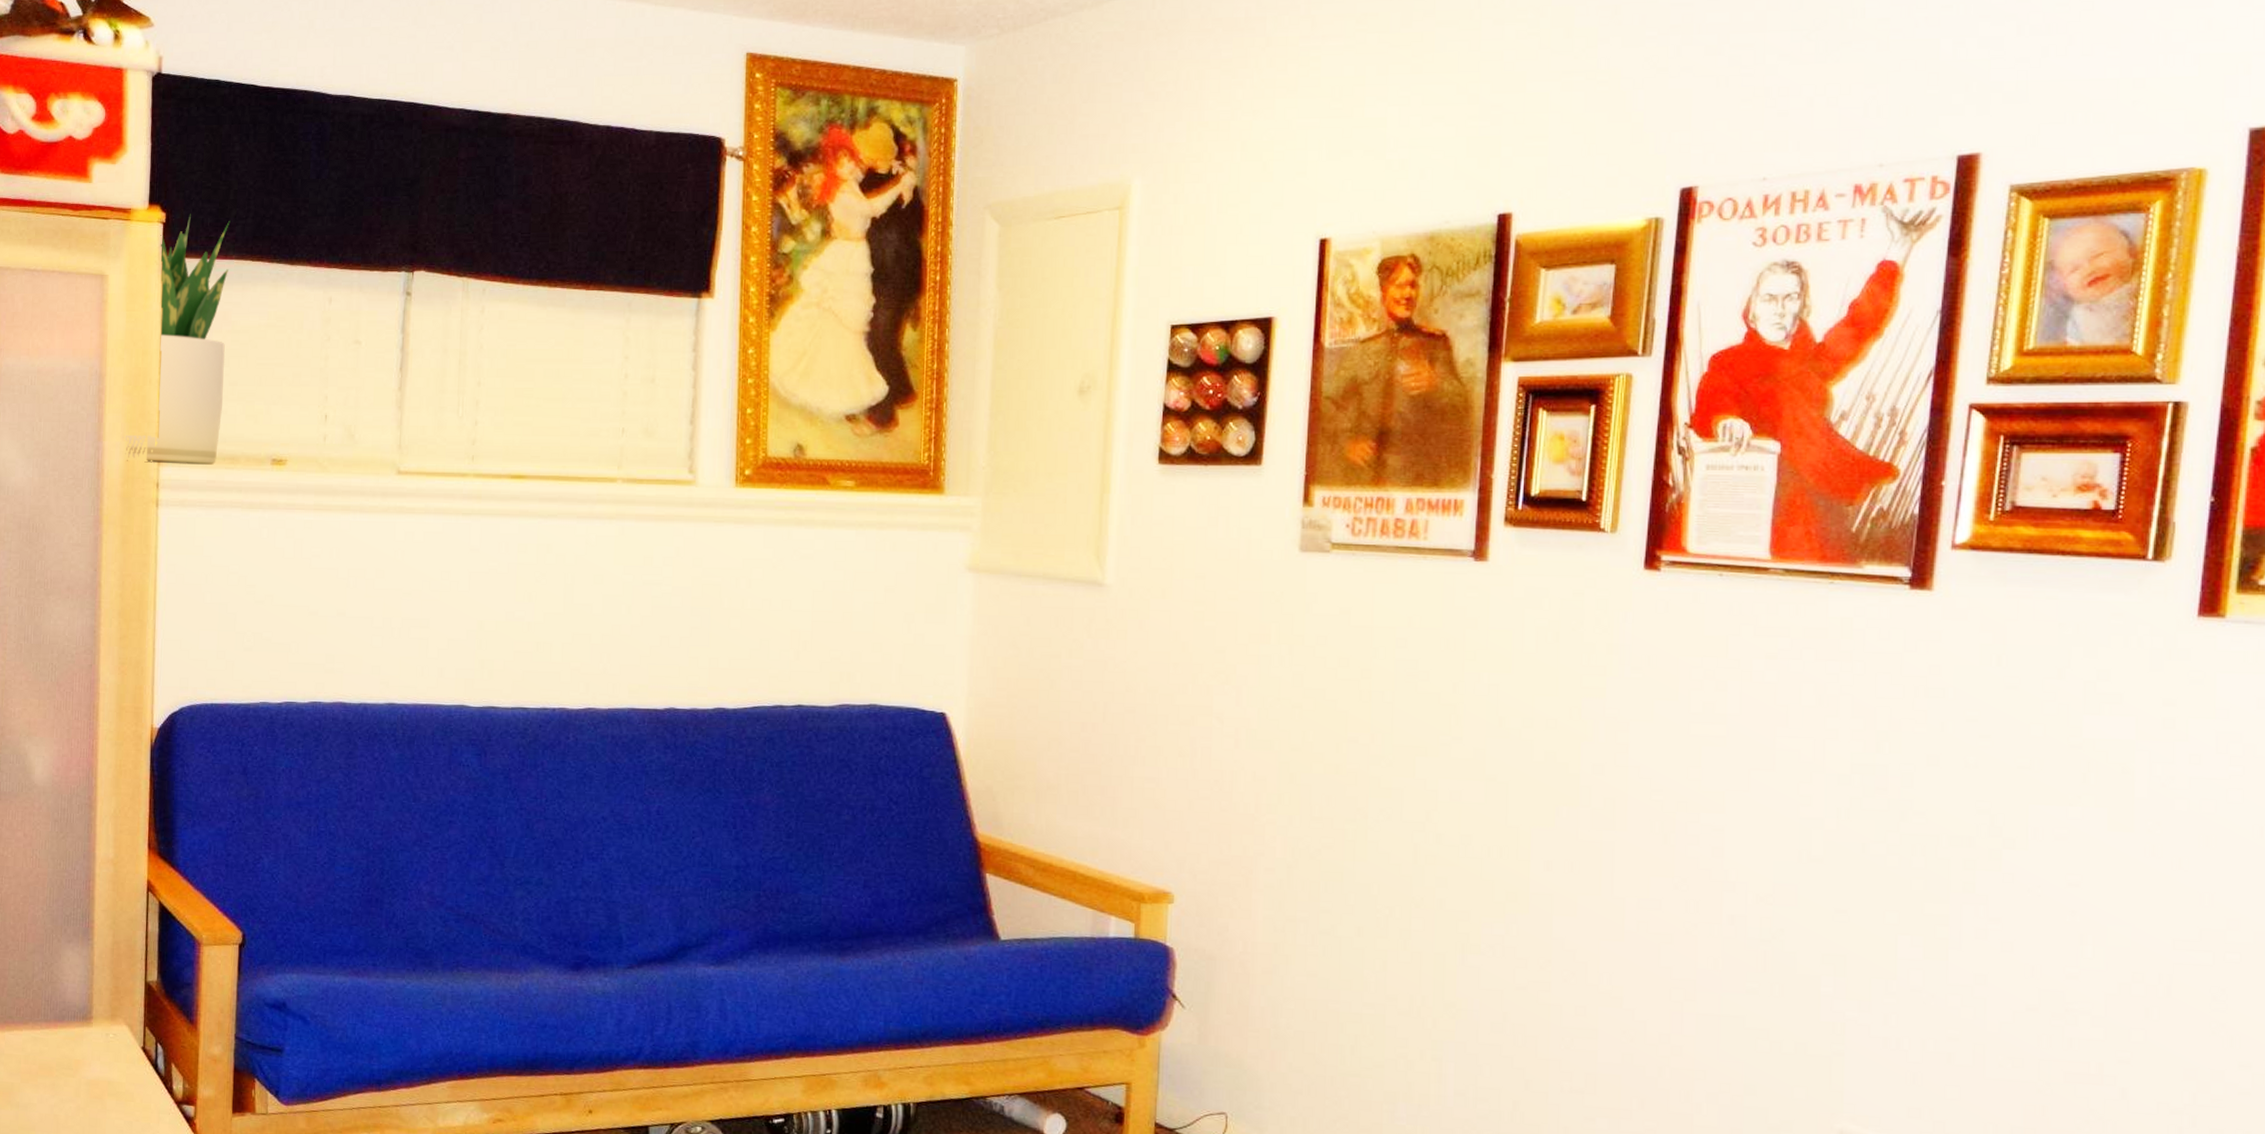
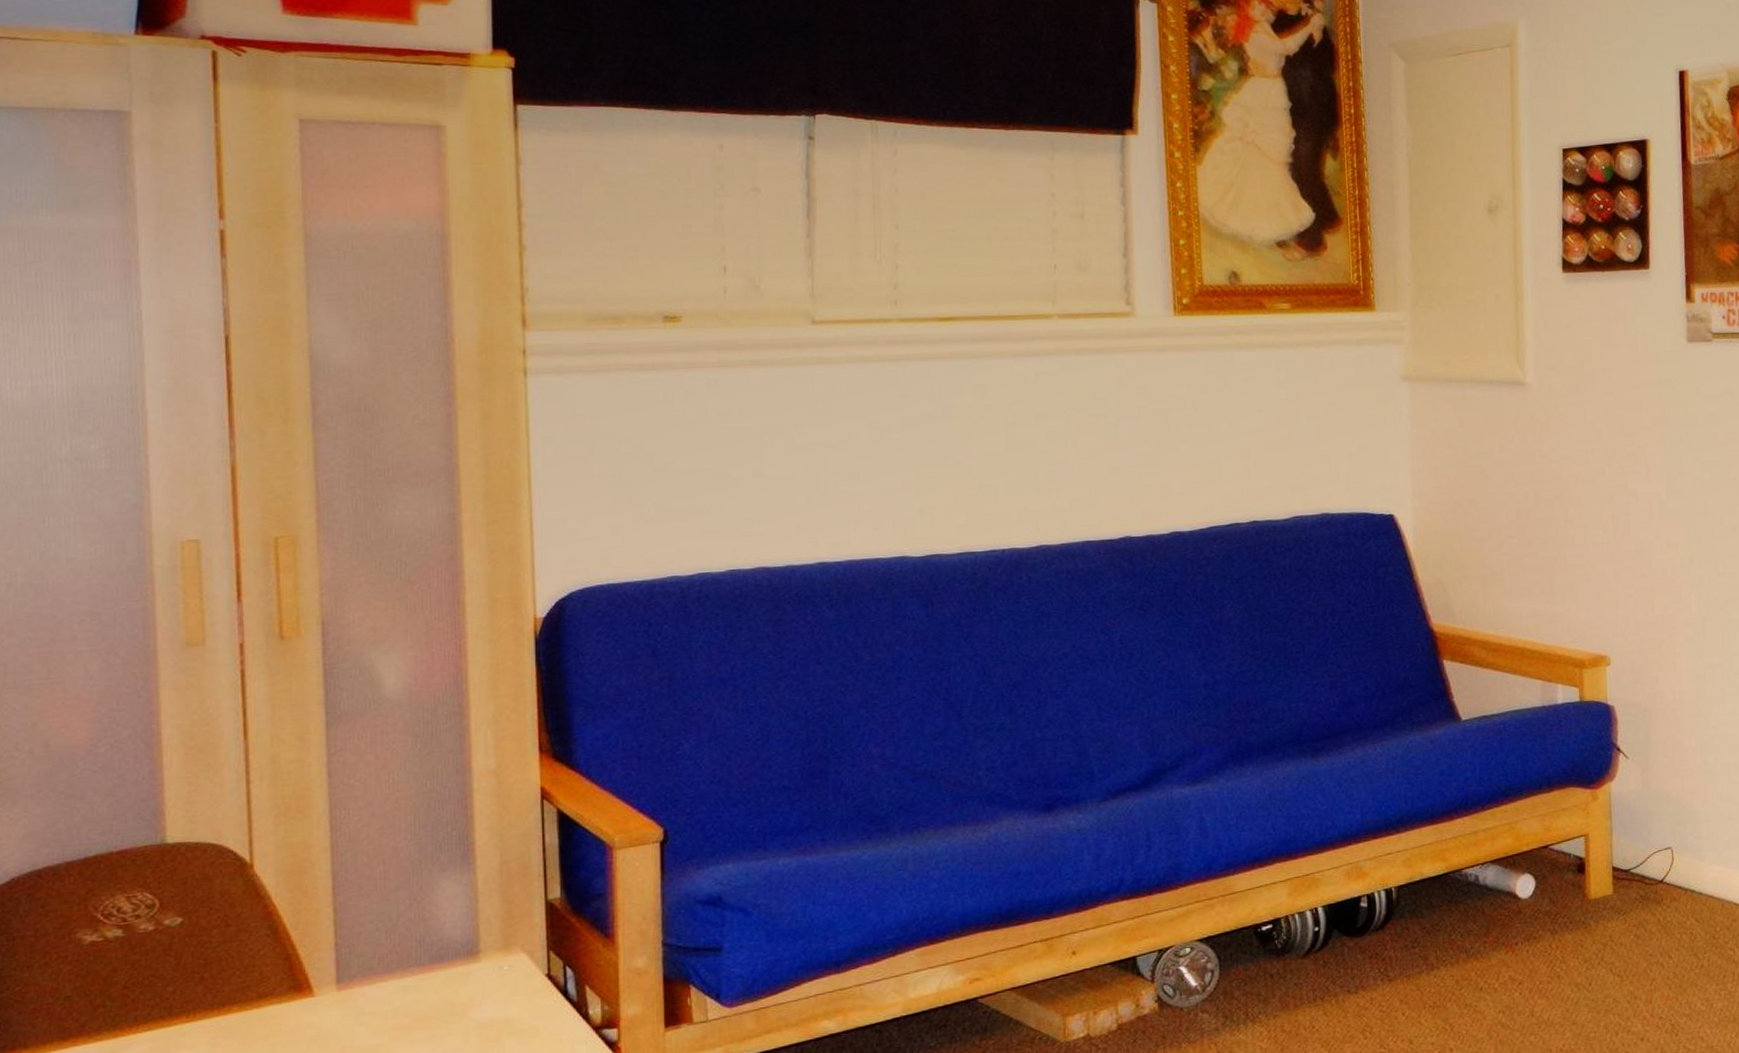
planter: present [122,214,231,465] -> none [476,58,599,329]

